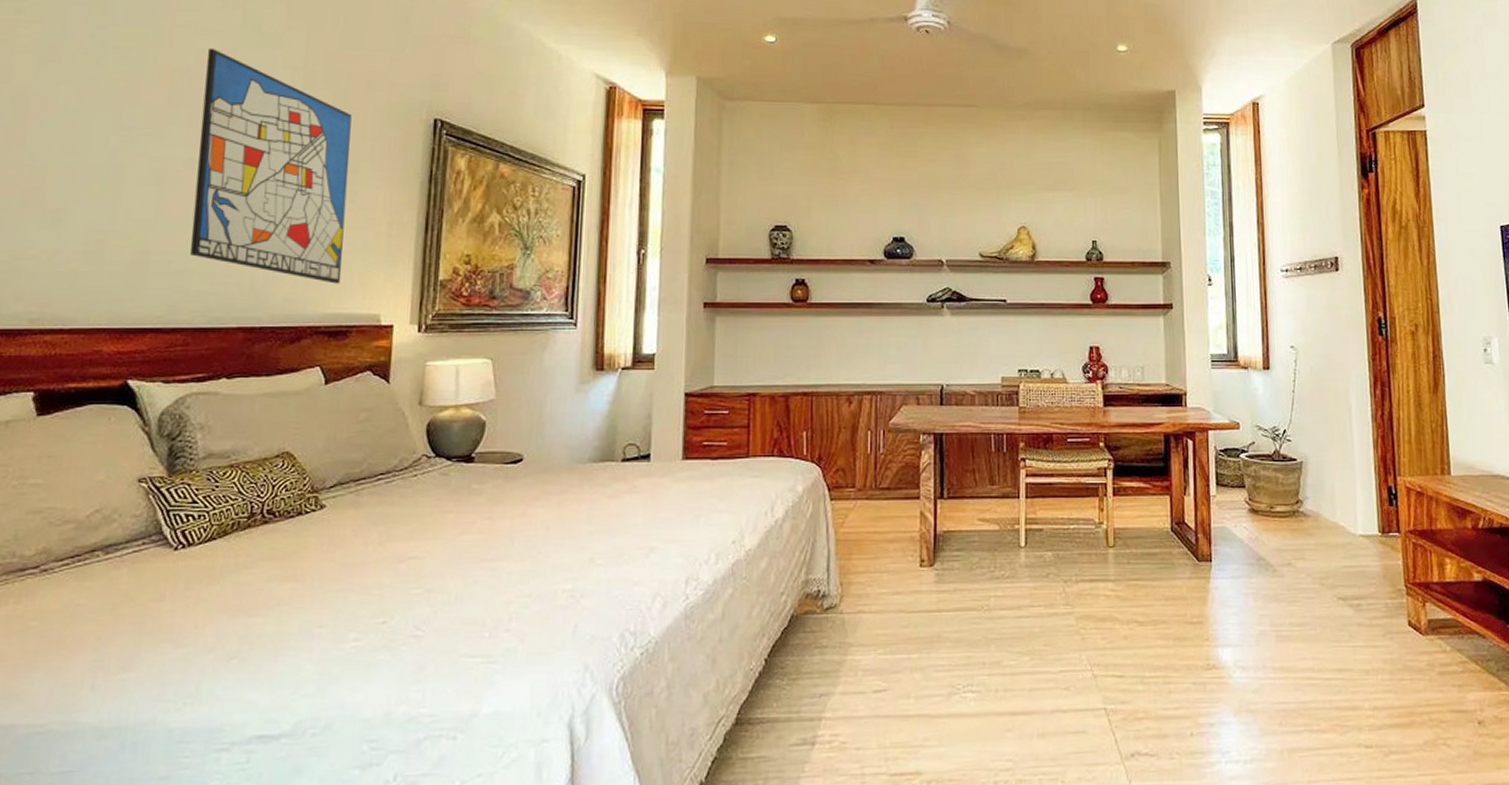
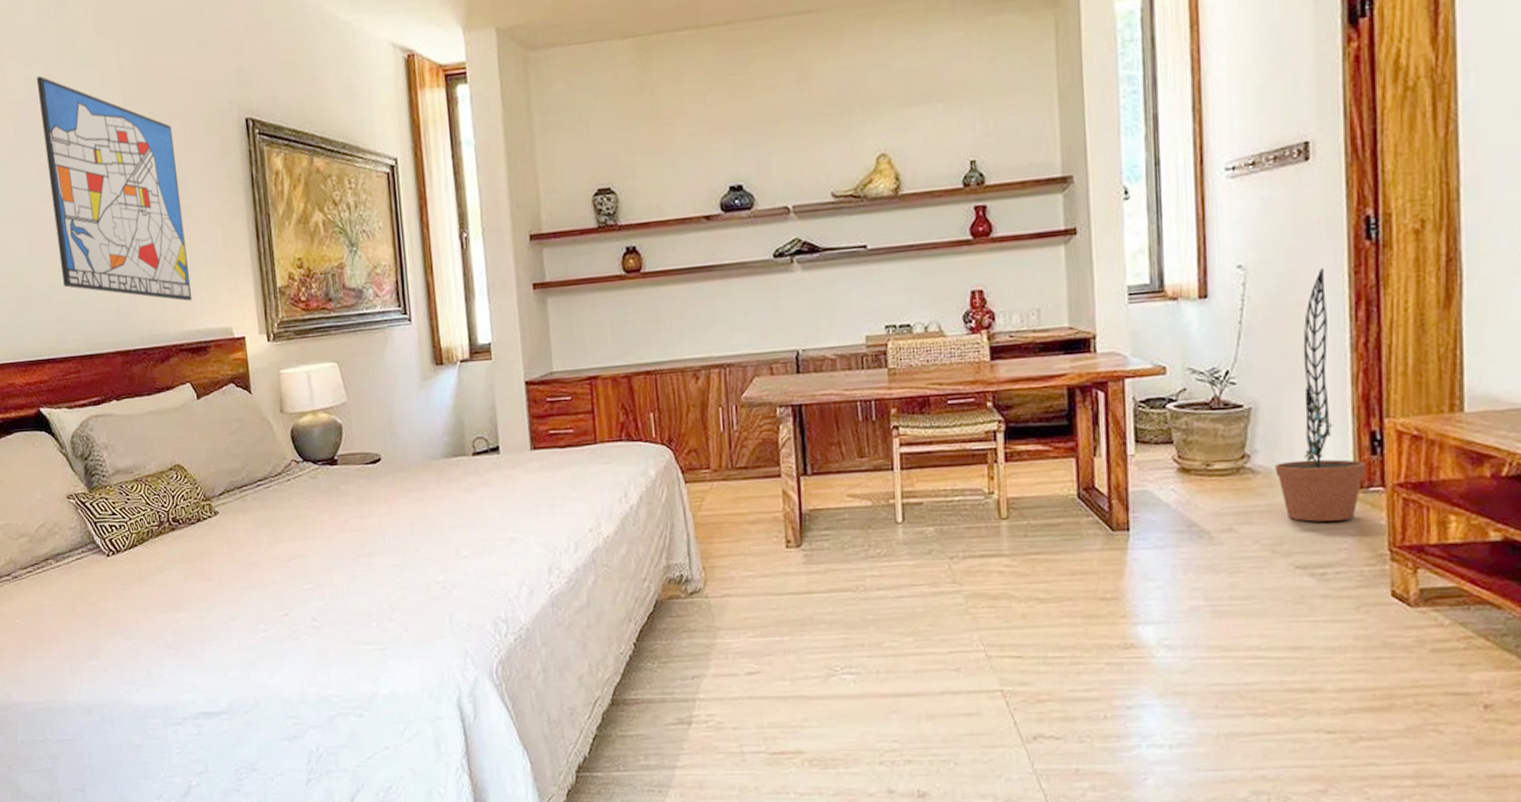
decorative plant: none [1321,353,1386,560] -> present [1275,267,1365,522]

